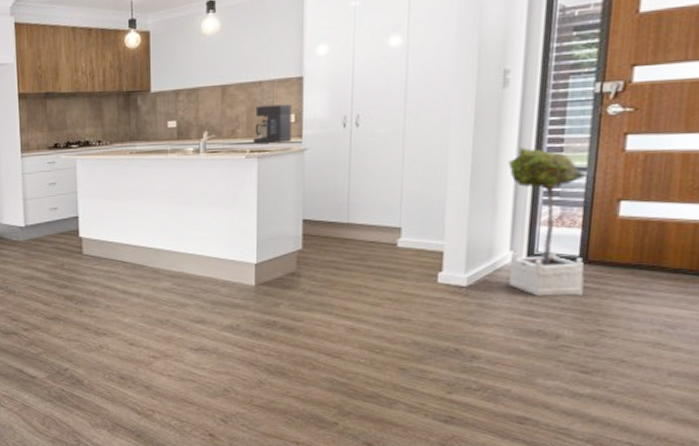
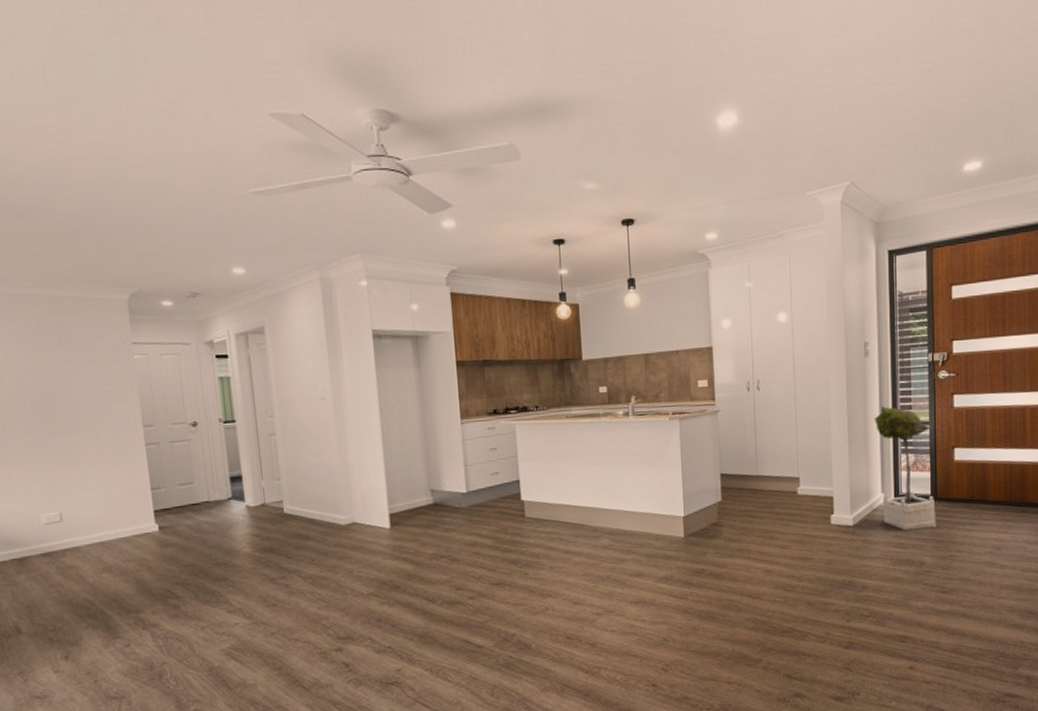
coffee maker: present [253,104,292,144] -> none [674,370,706,406]

